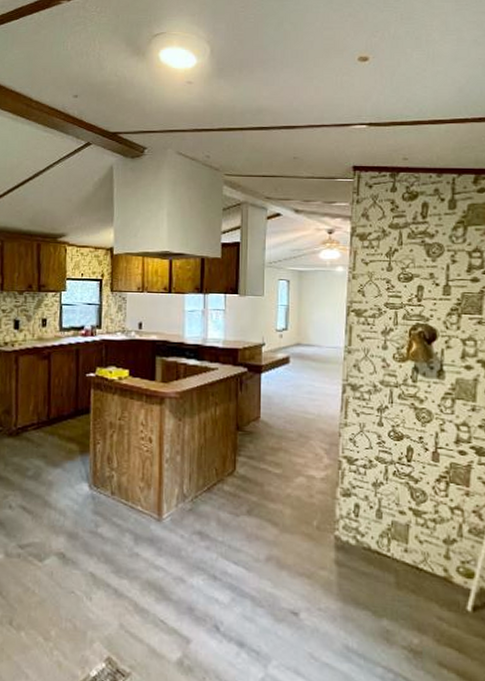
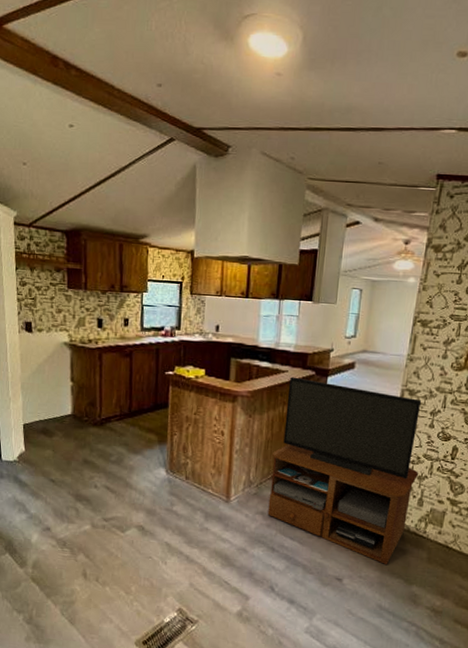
tv stand: none [206,374,373,592] -> present [267,377,422,564]

